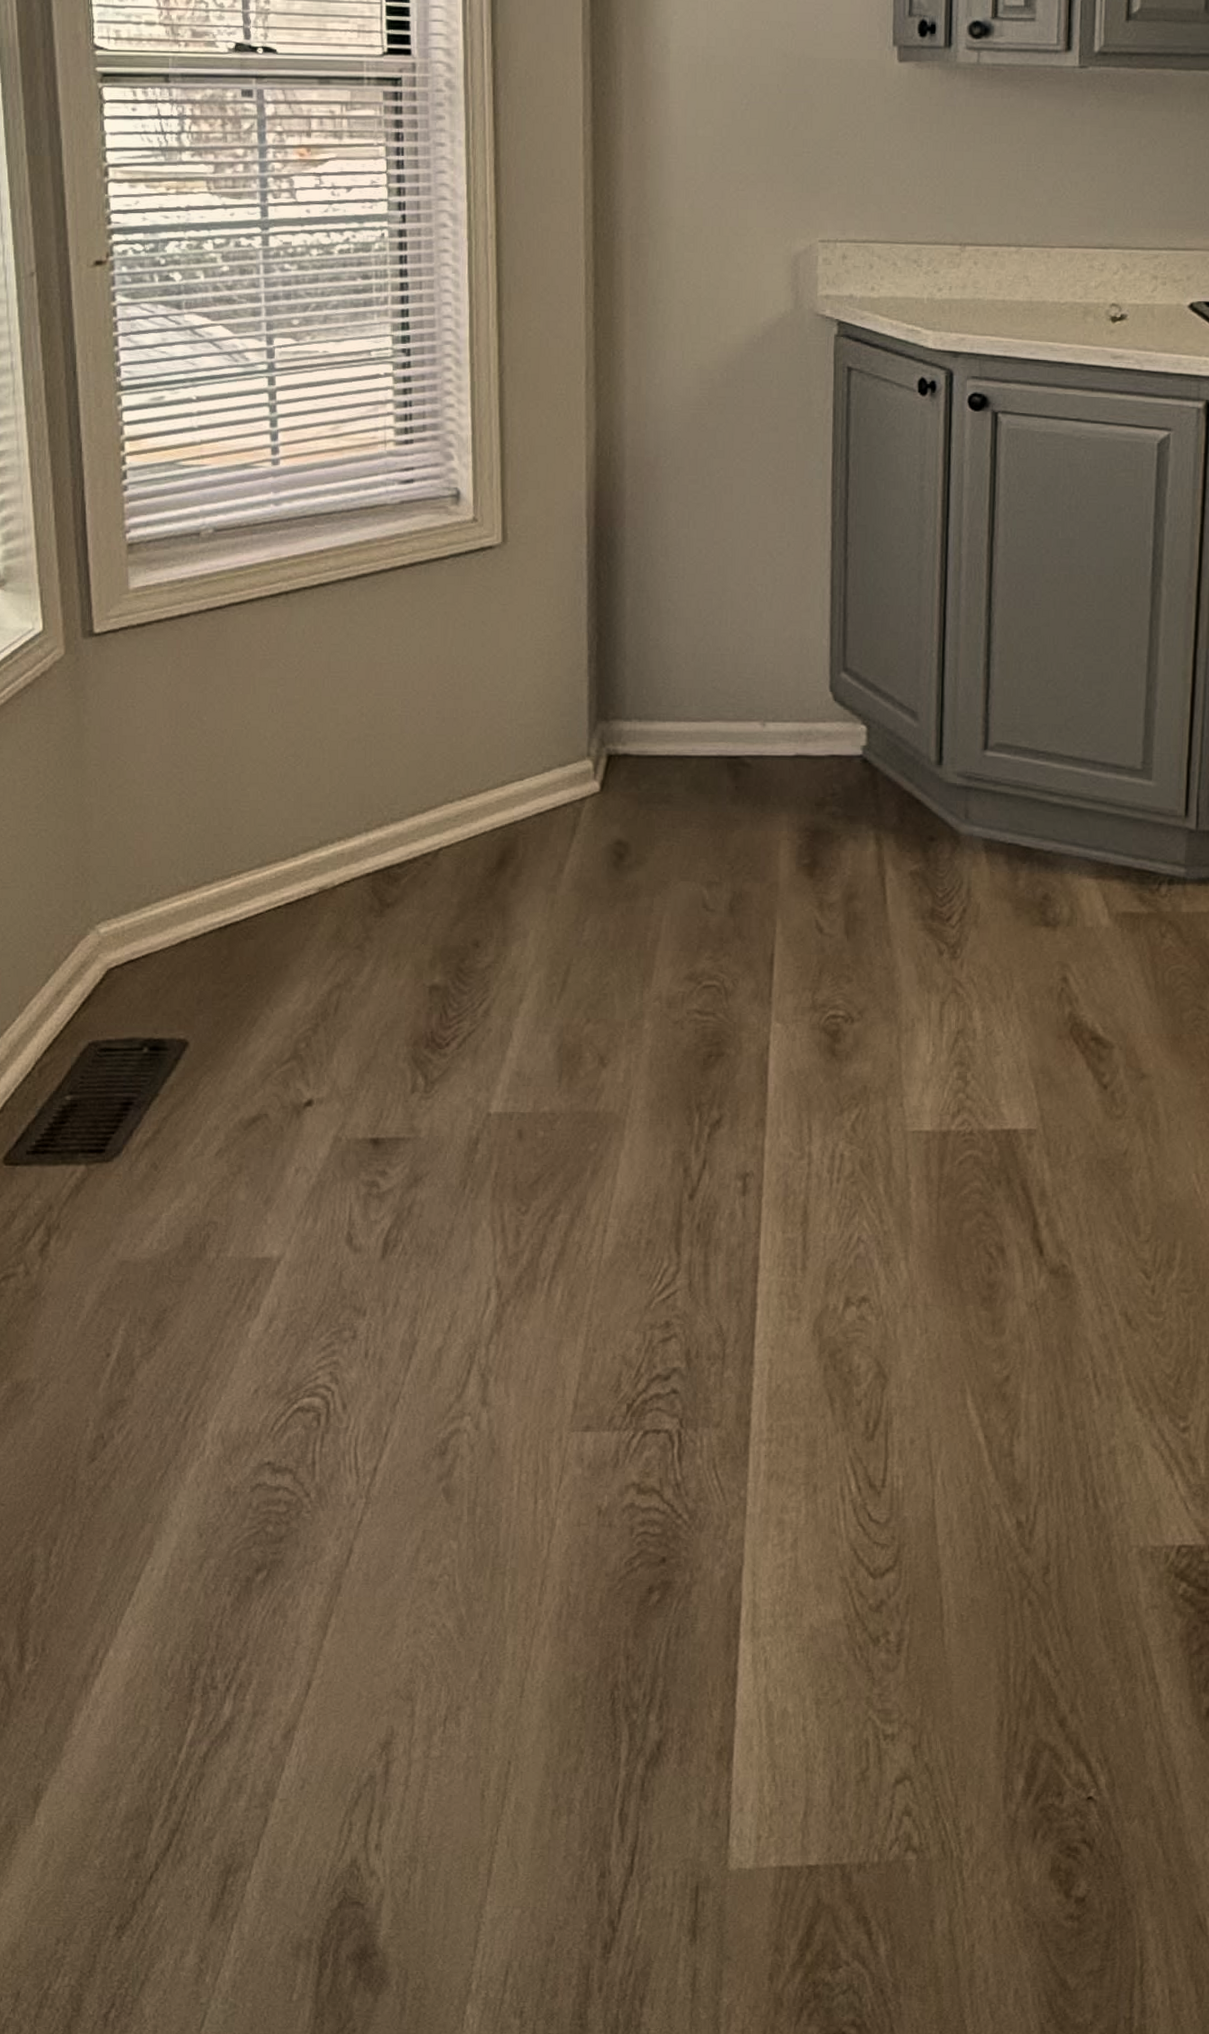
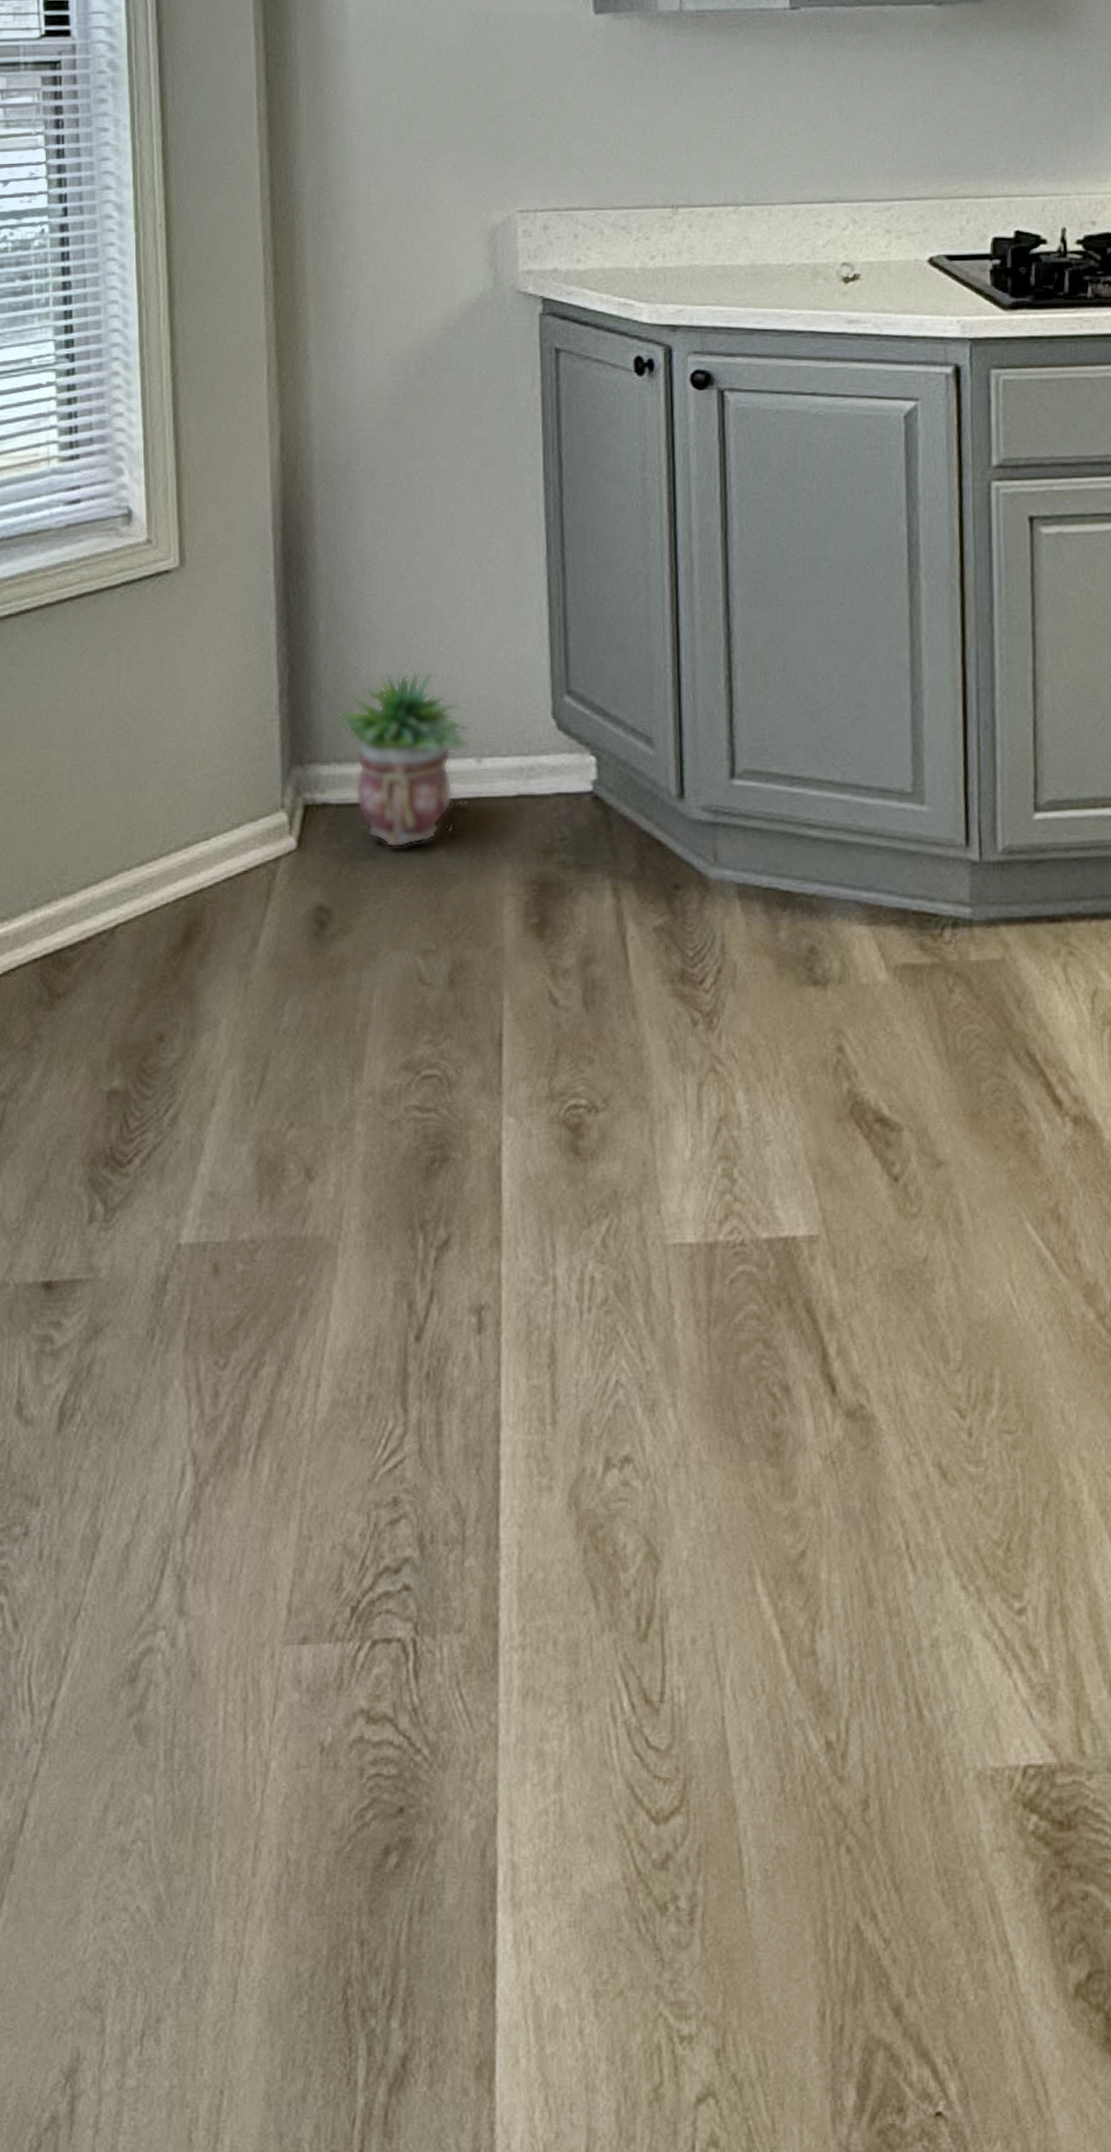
potted plant: none [638,646,756,795] -> present [336,672,470,848]

